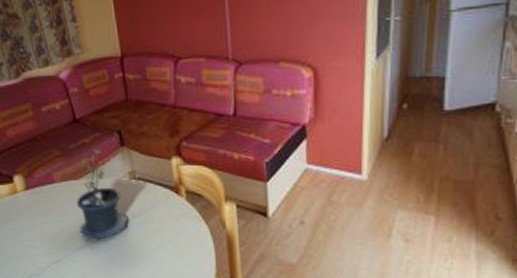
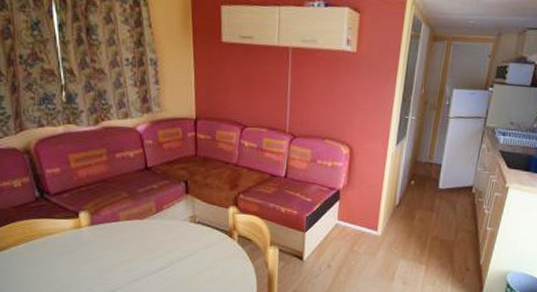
potted plant: present [77,148,128,243] -> none [137,194,184,276]

